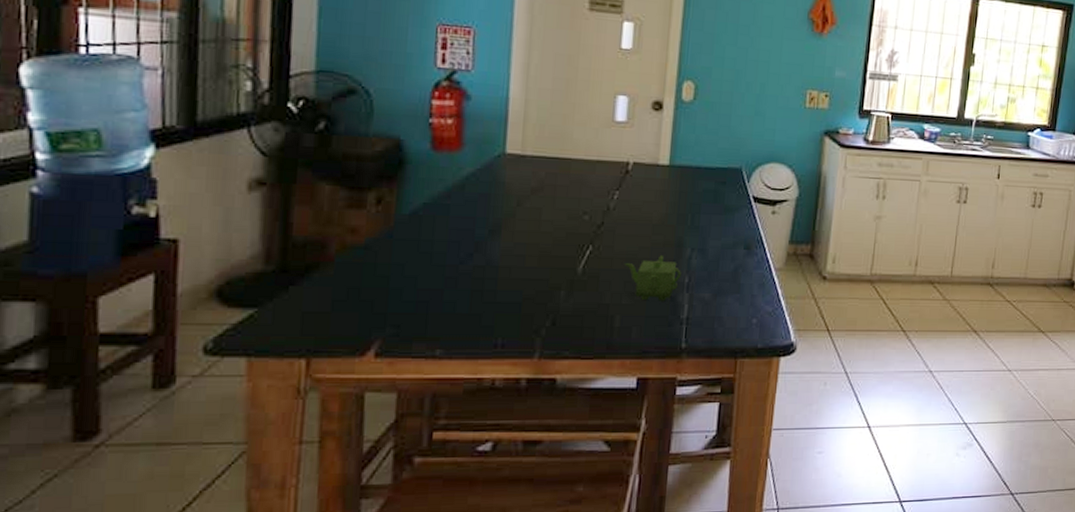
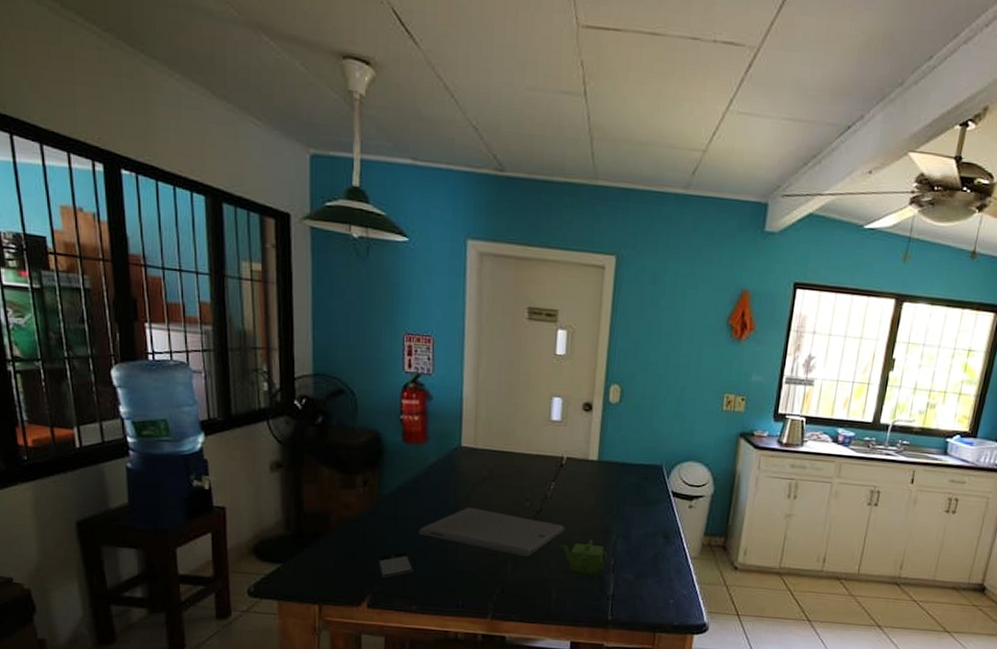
smartphone: none [392,284,440,319] -> present [378,552,414,579]
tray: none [448,224,631,281] -> present [419,507,565,558]

